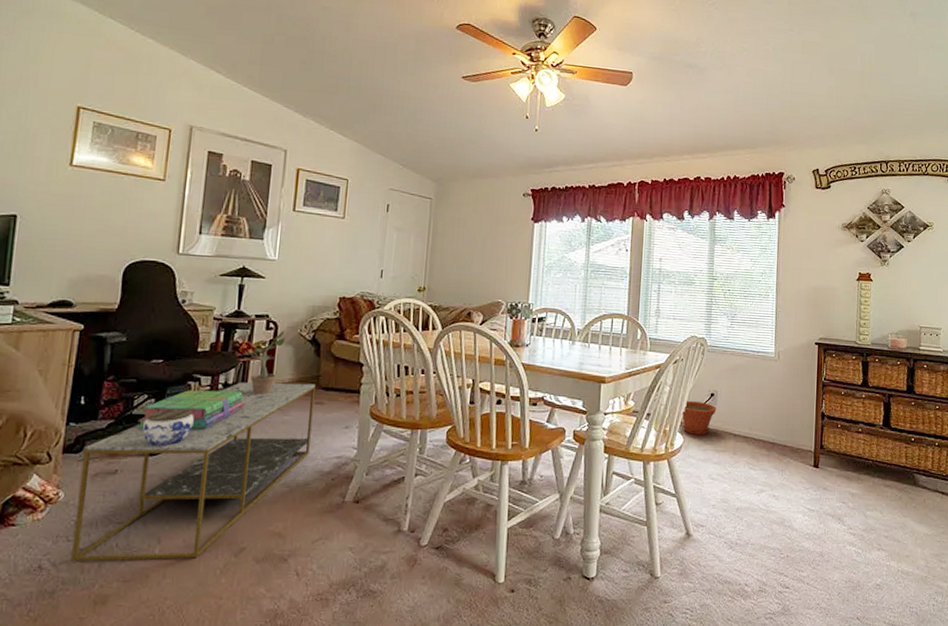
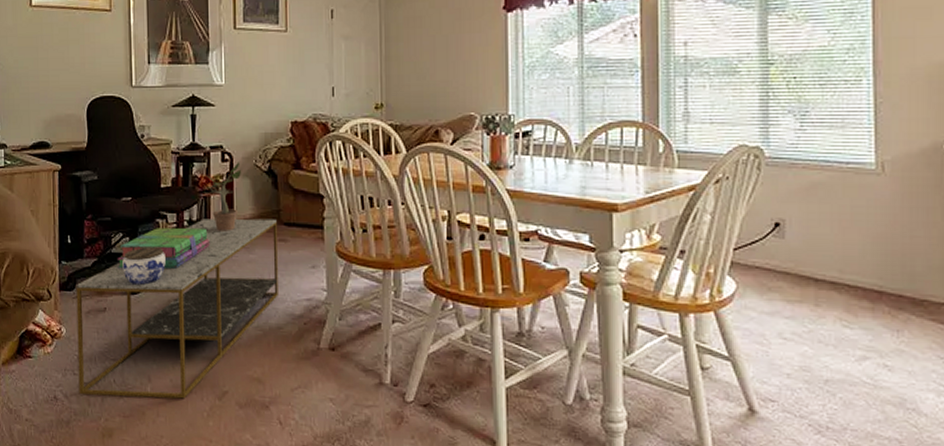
plant pot: present [681,400,716,435] -> none [731,233,785,279]

